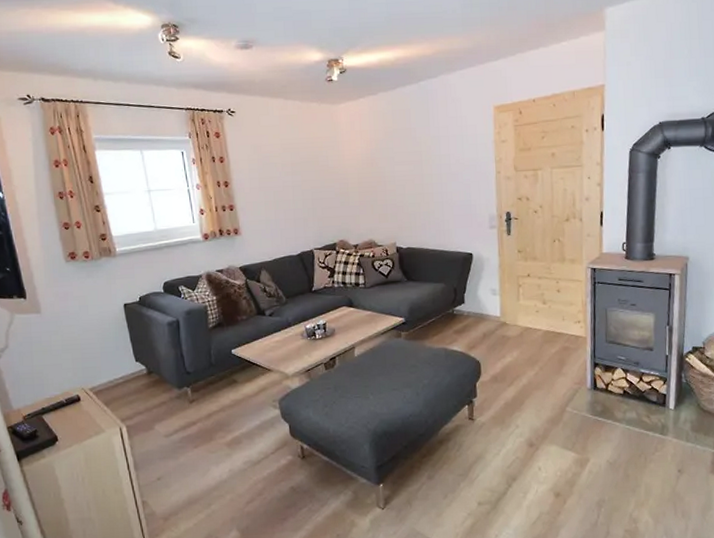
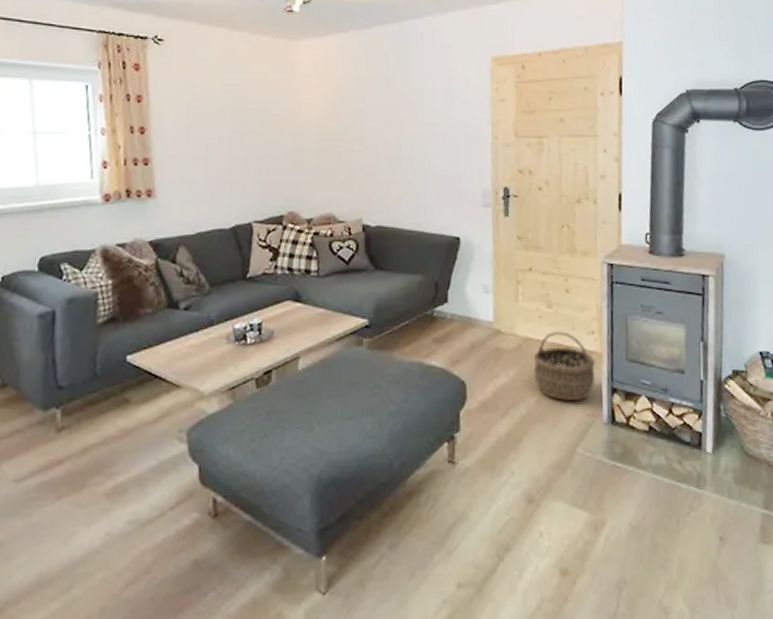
wicker basket: none [532,322,581,374] -> present [533,331,596,402]

